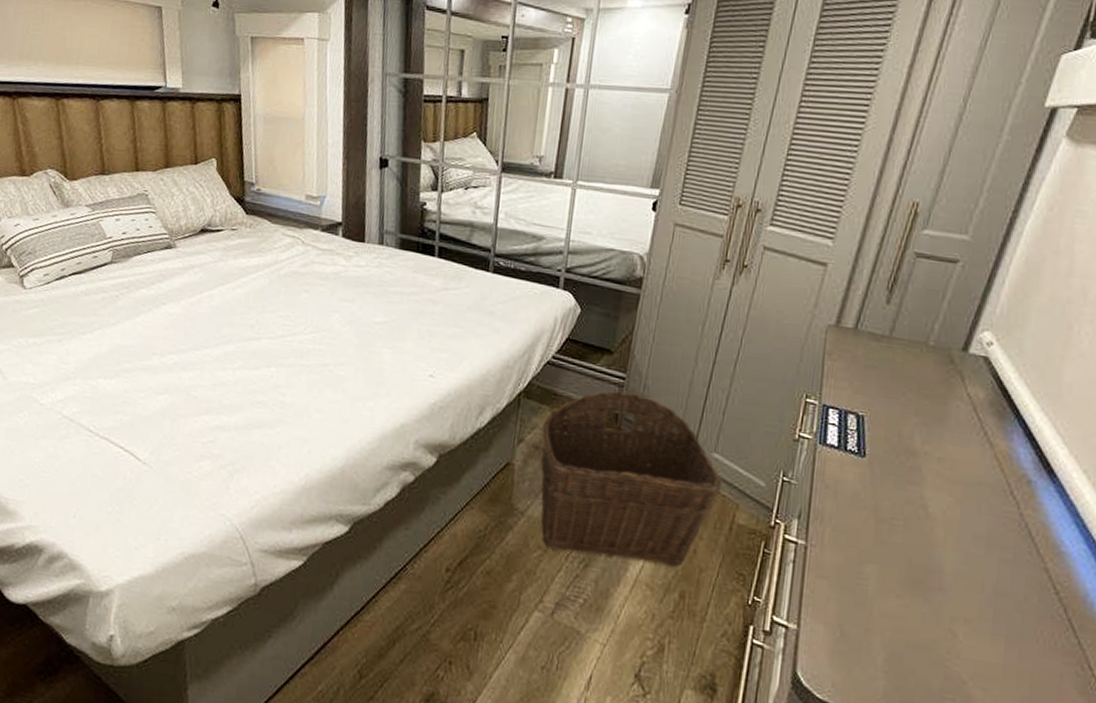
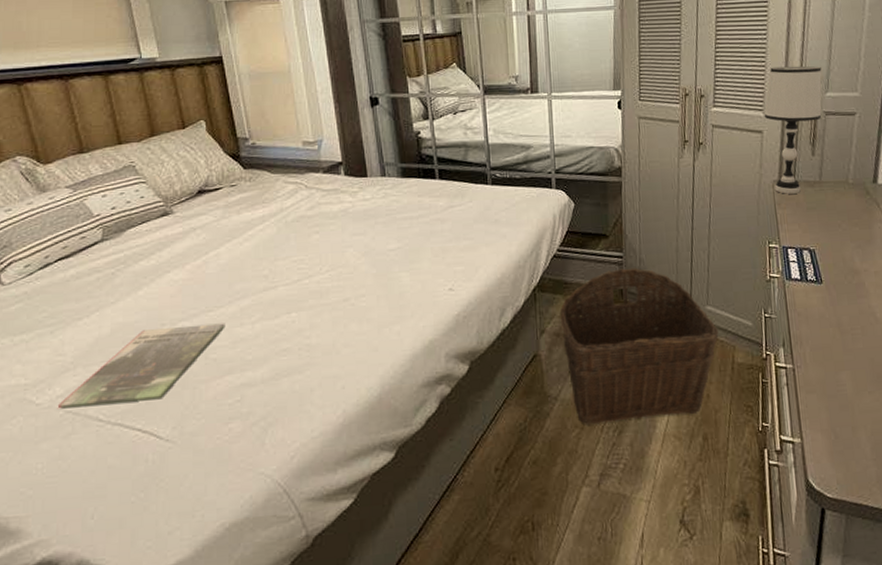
magazine: none [57,355,209,424] -> present [57,323,225,409]
table lamp: none [827,188,924,346] -> present [764,66,822,194]

